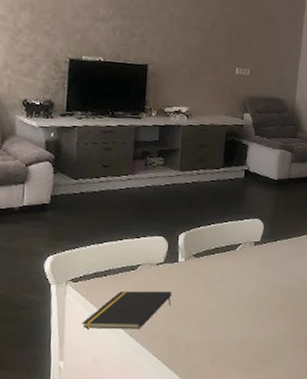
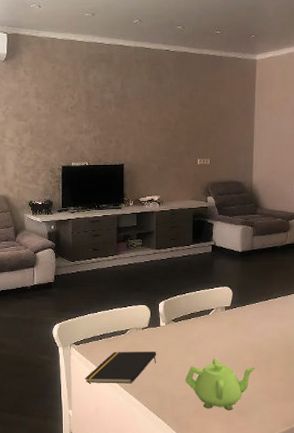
teapot: none [203,300,283,359] -> present [185,358,256,410]

